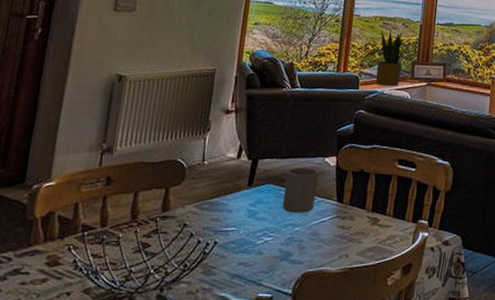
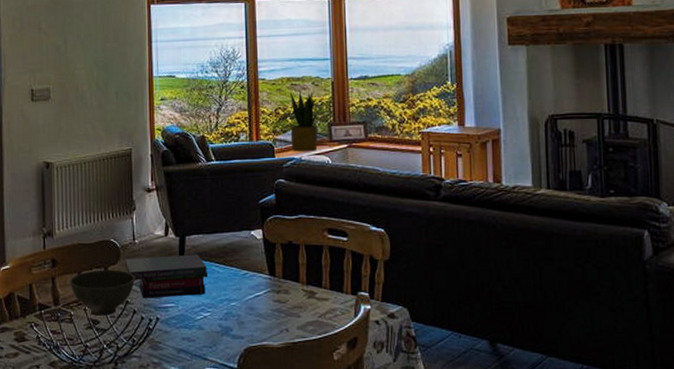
bowl: none [122,190,199,239] -> present [69,269,135,316]
books: none [189,178,277,222] -> present [125,254,209,298]
cup: present [282,167,319,213] -> none [214,241,248,288]

